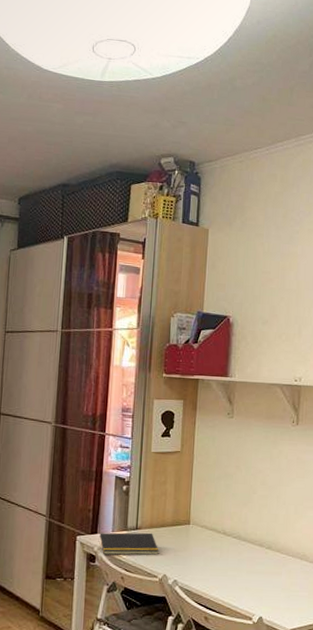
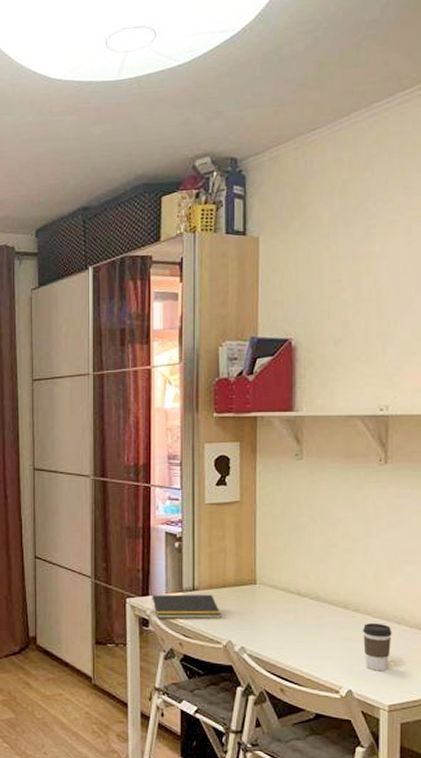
coffee cup: none [273,559,296,600] -> present [363,623,392,671]

